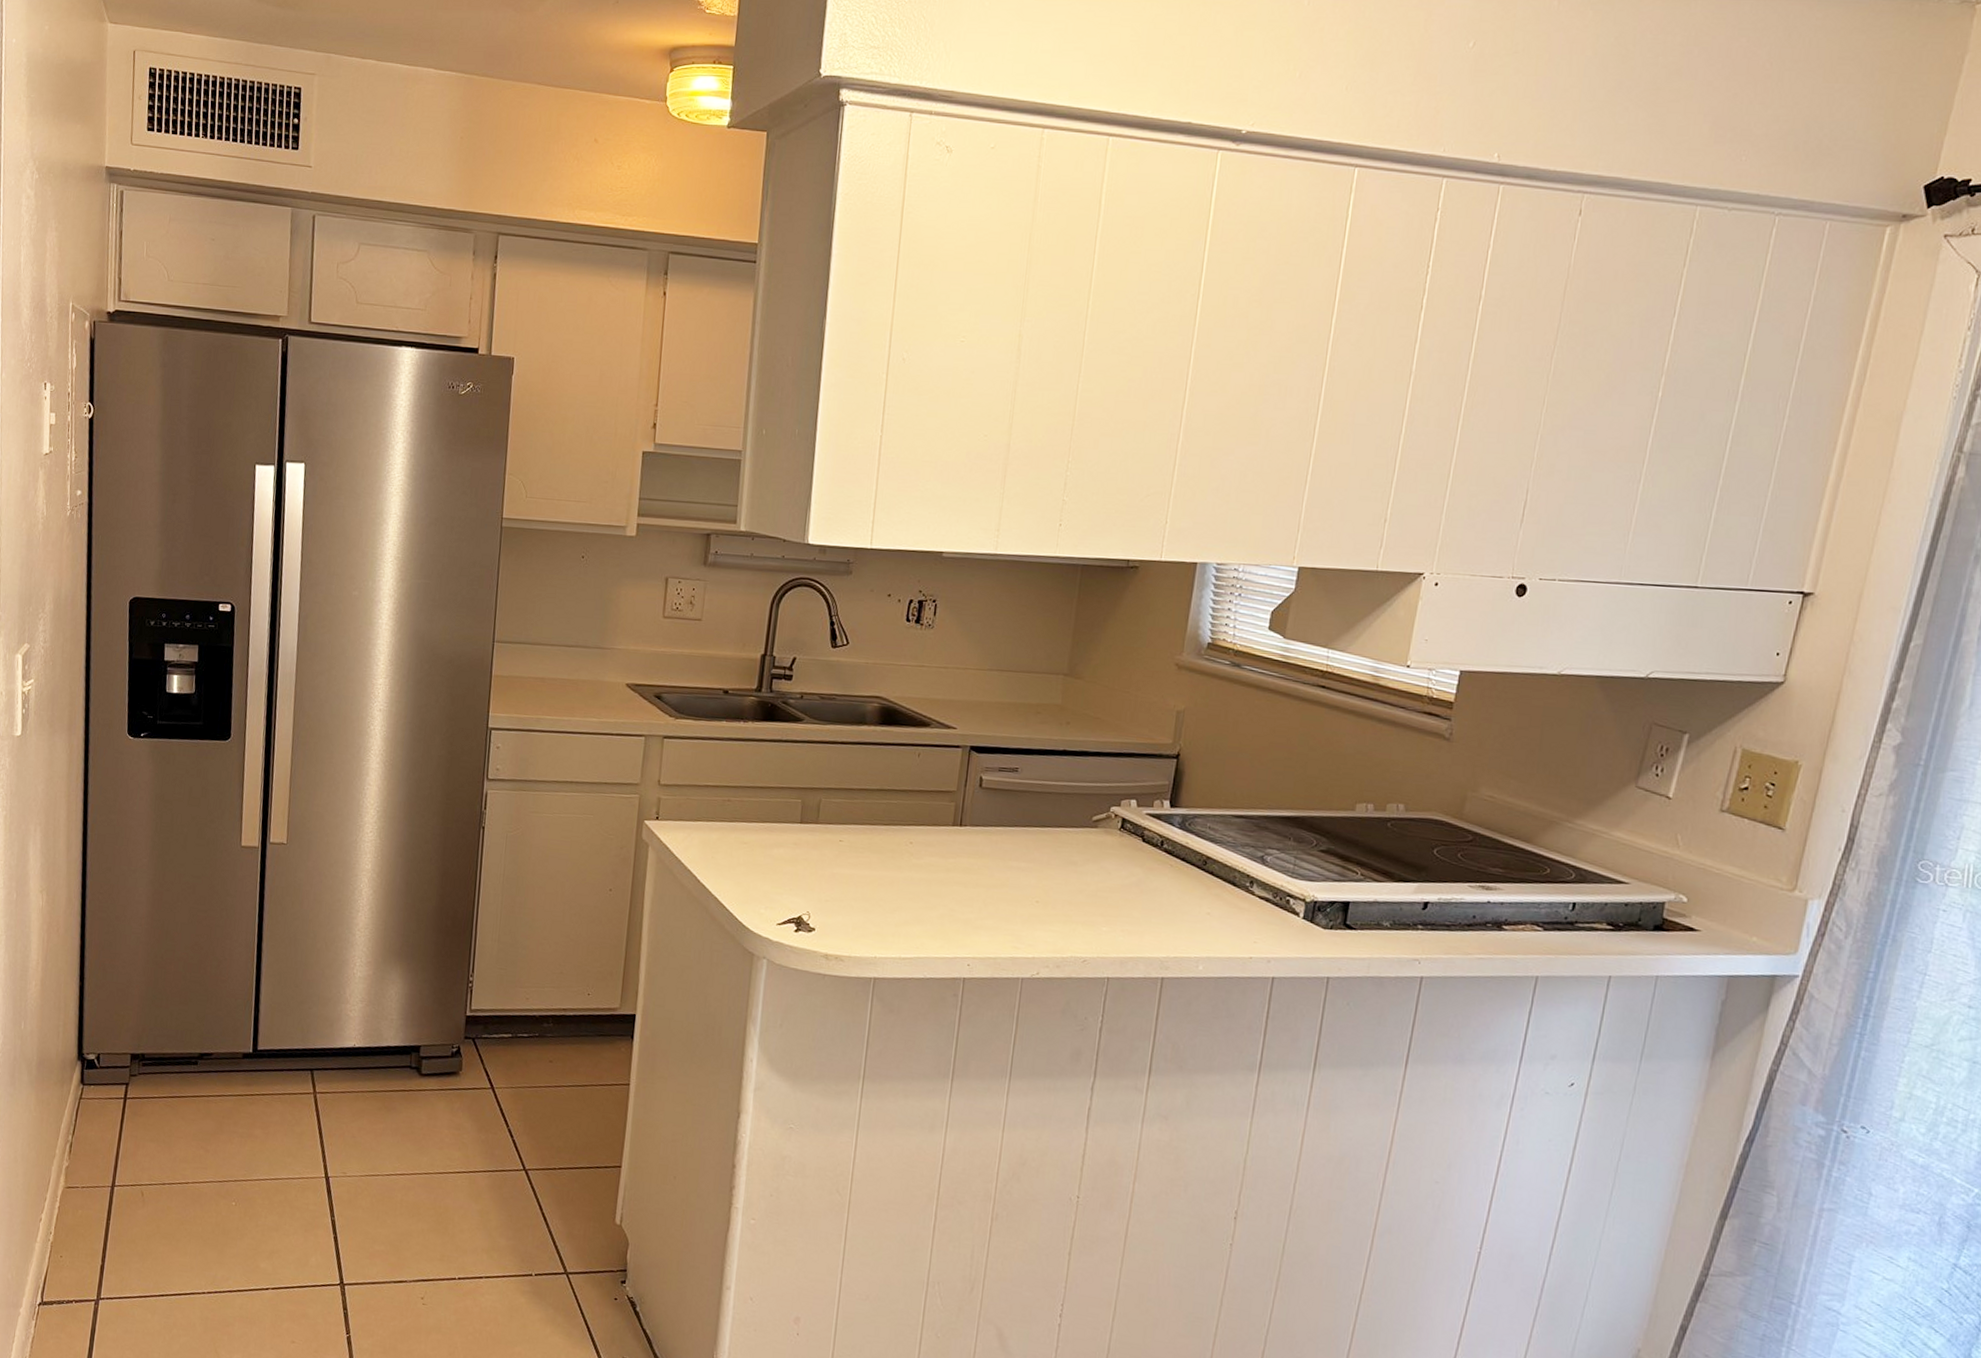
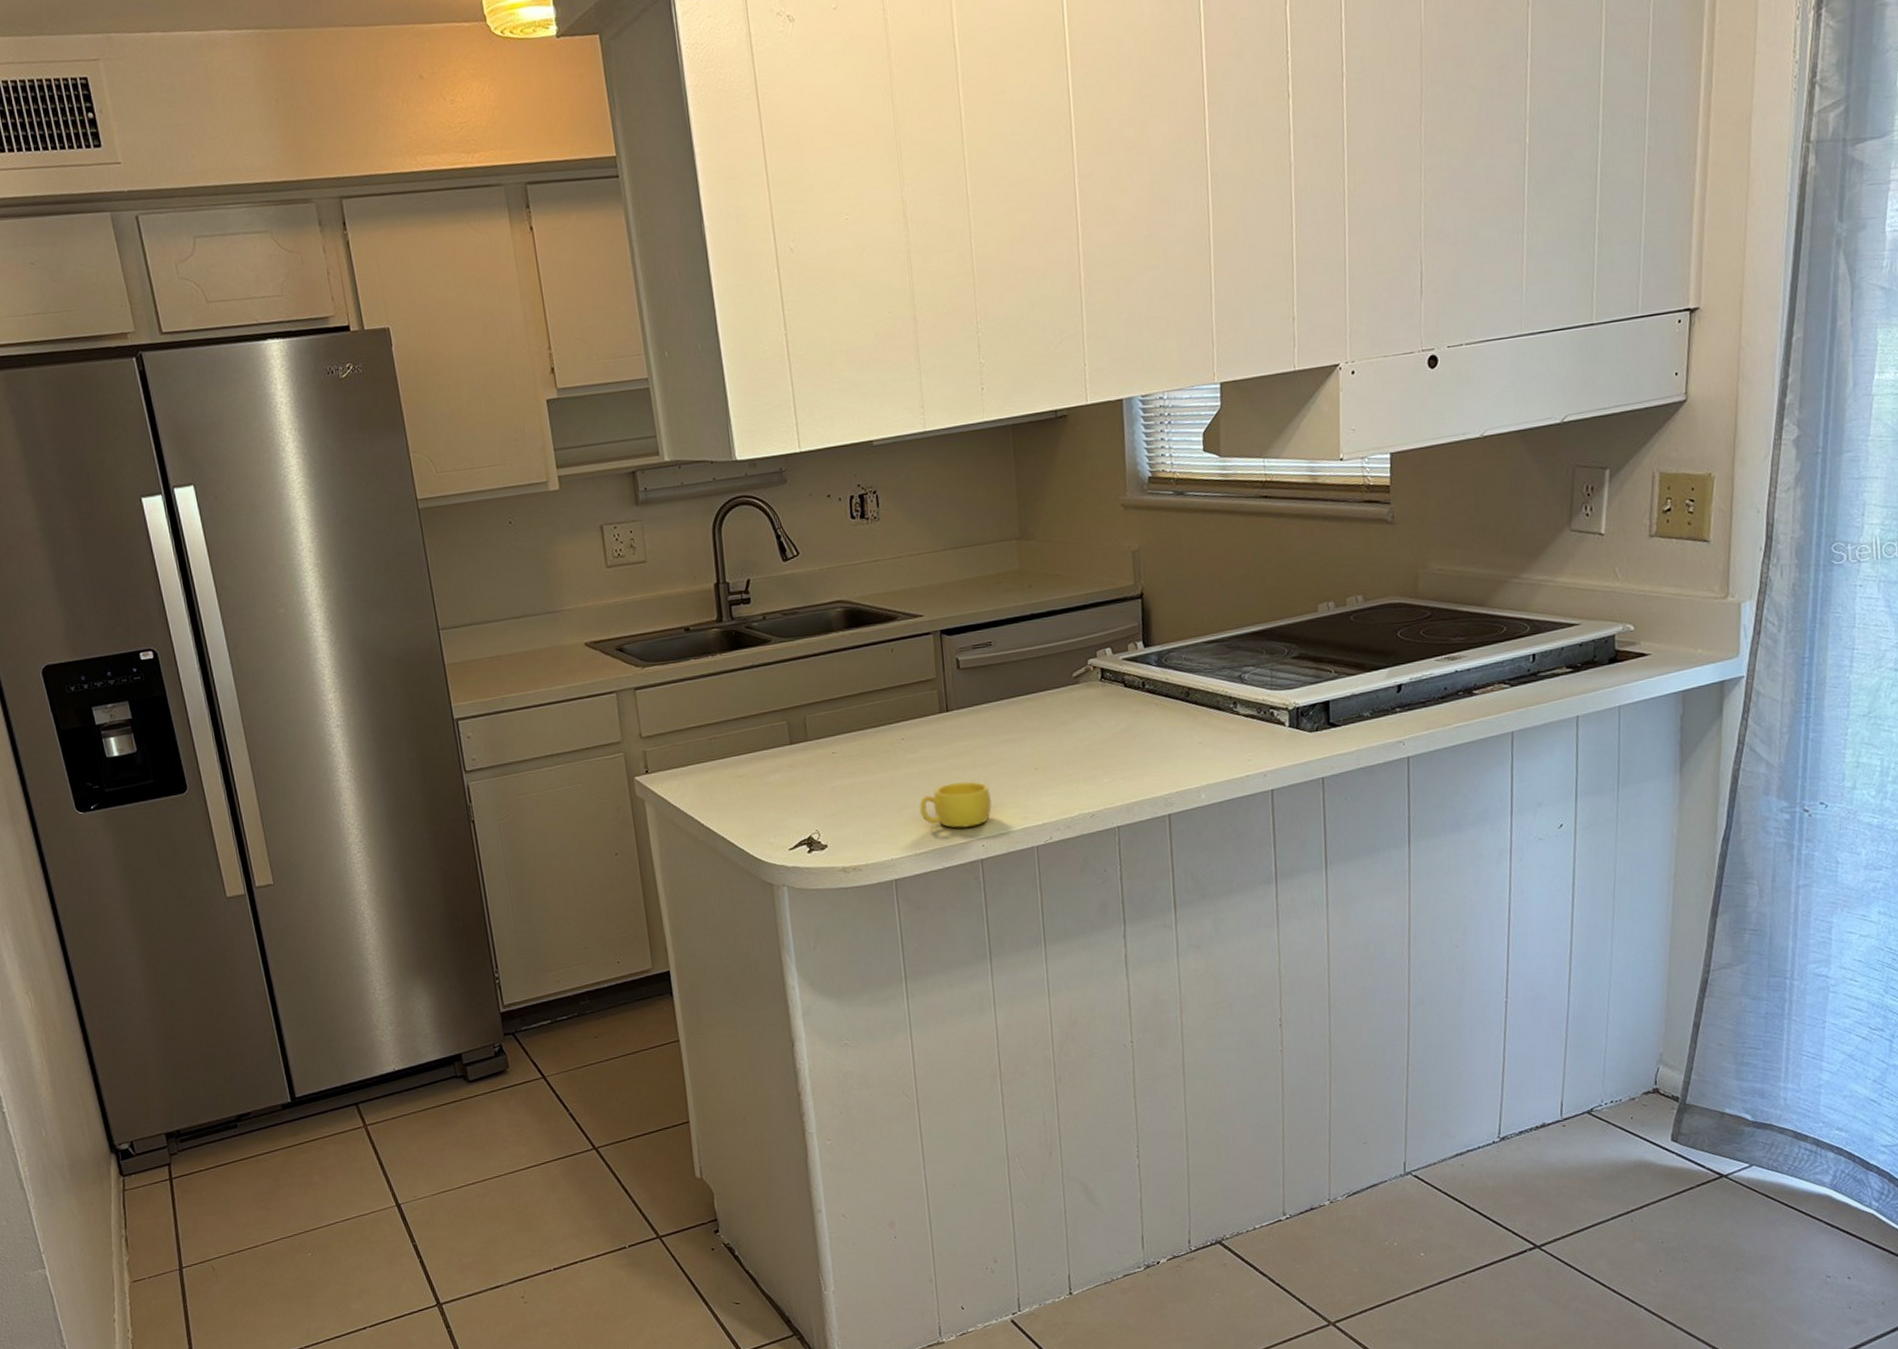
cup: none [913,895,987,944] -> present [920,781,992,828]

